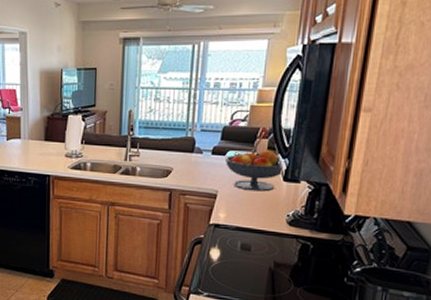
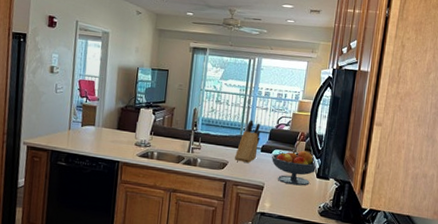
knife block: none [180,118,211,169] -> present [235,120,261,164]

